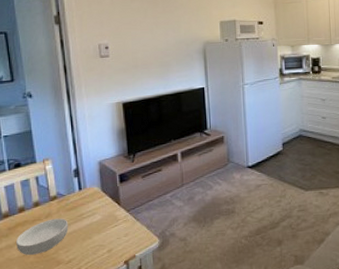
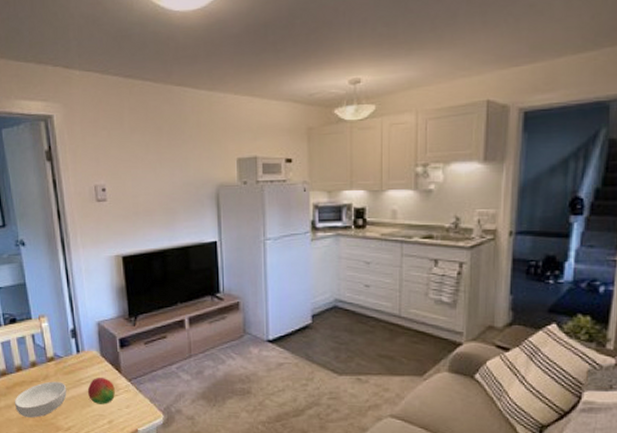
fruit: none [88,211,114,236] -> present [87,378,115,404]

